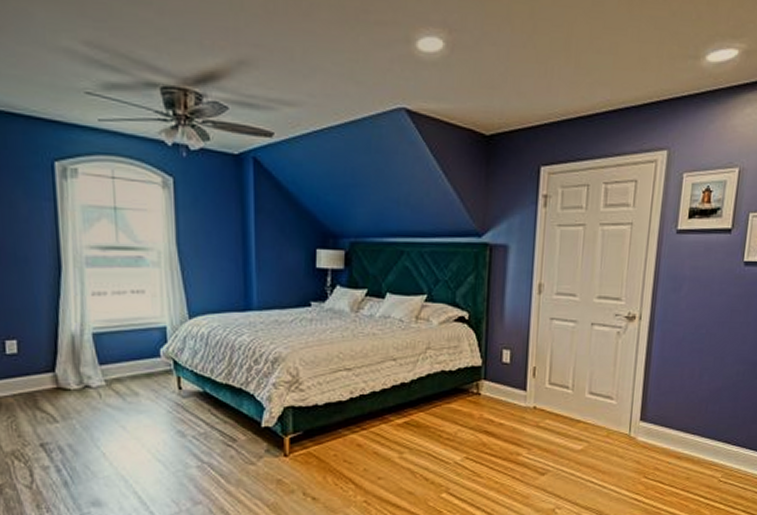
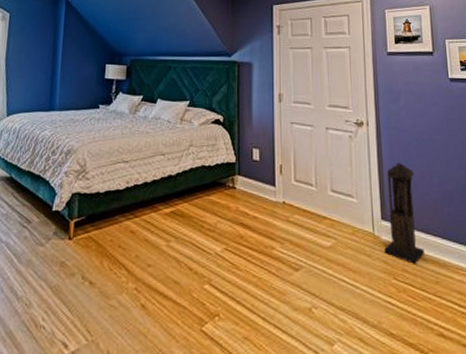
lantern: none [638,360,684,463] -> present [384,163,424,264]

